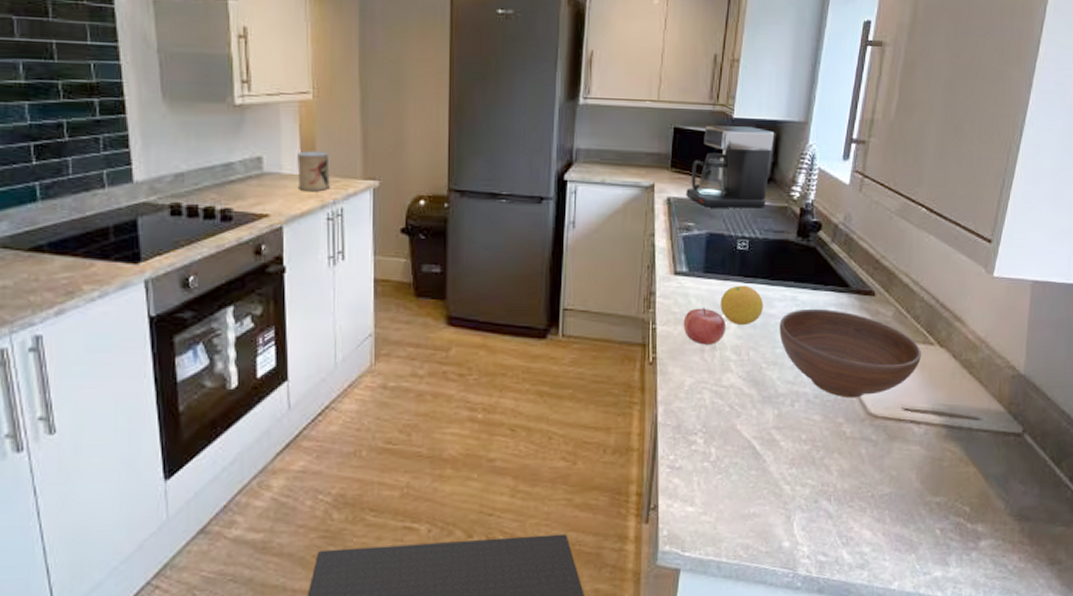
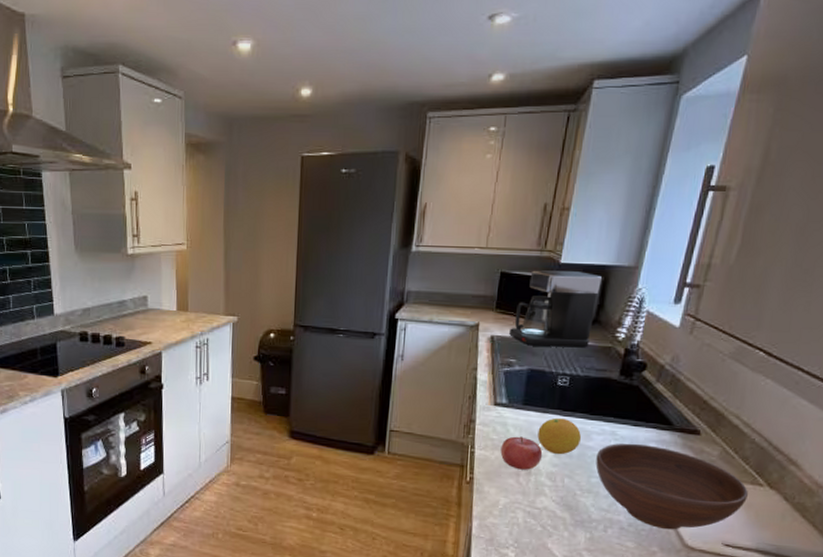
tin can: present [297,151,330,192] -> none [173,291,199,325]

